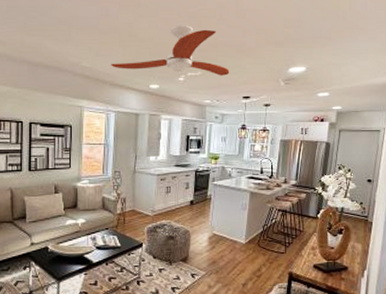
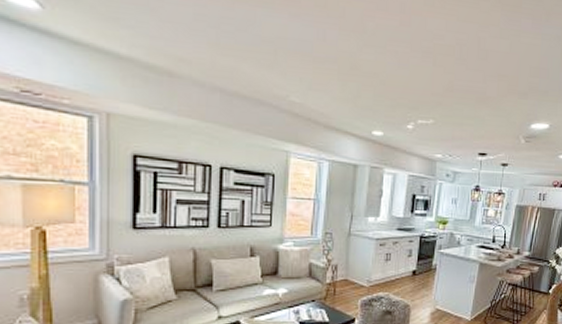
ceiling fan: present [110,25,230,76] -> none [326,61,466,127]

